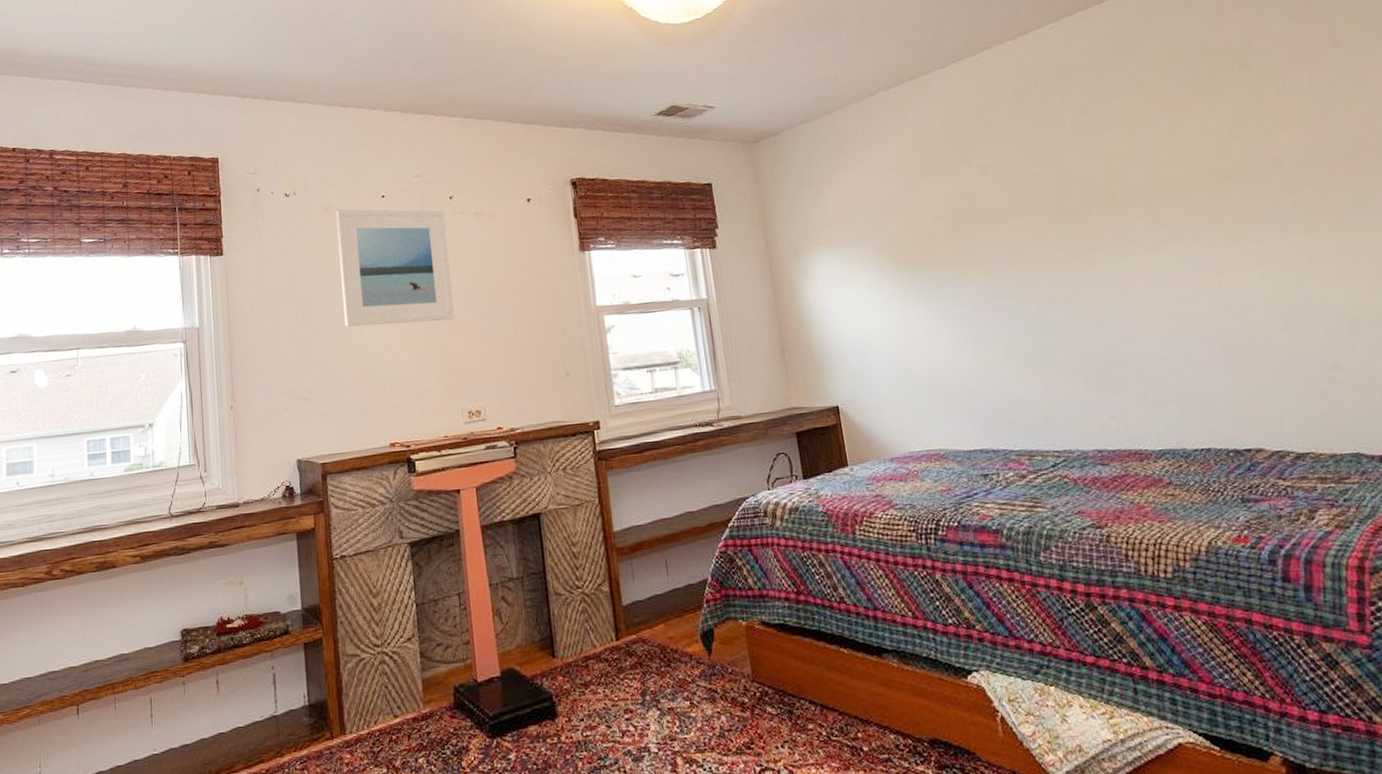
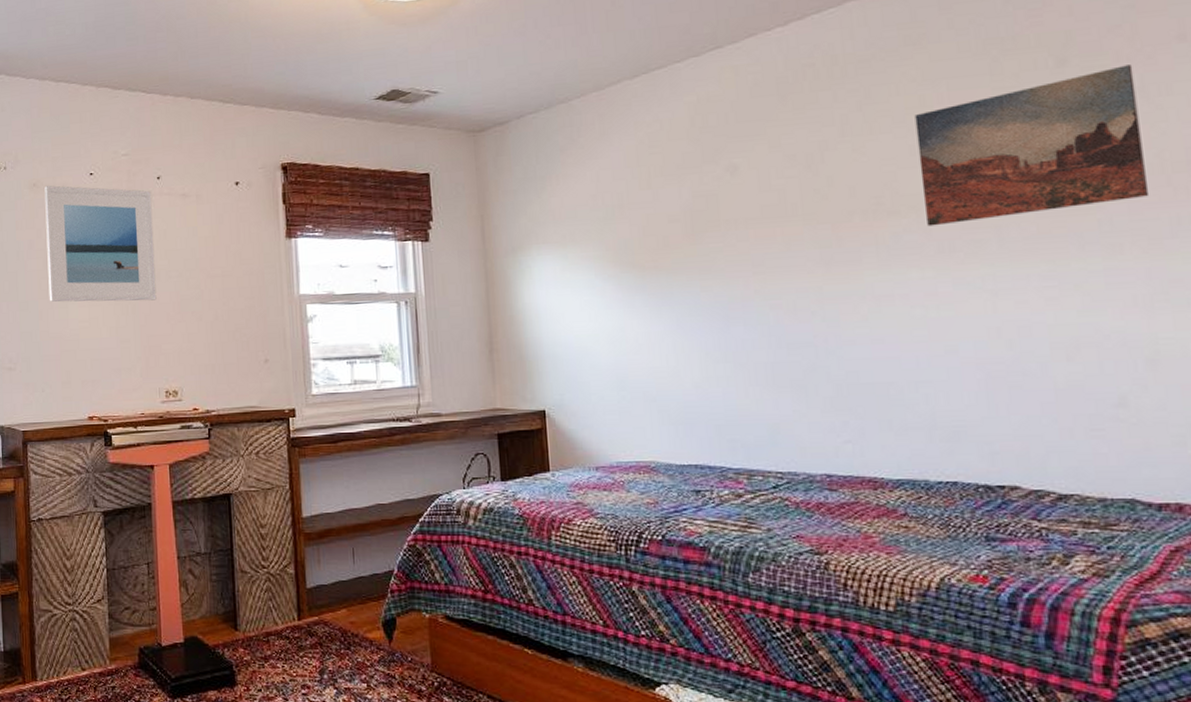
wall art: none [1131,67,1331,214] -> present [914,64,1150,227]

